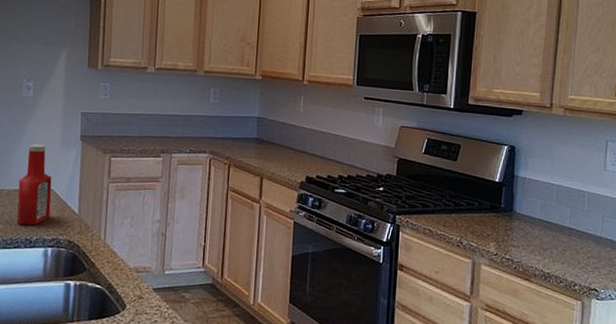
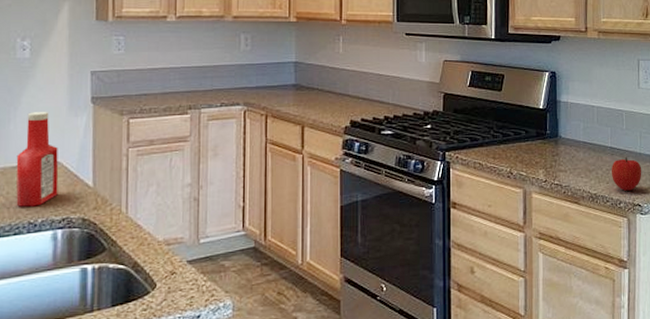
fruit: none [567,239,602,274] -> present [611,157,642,191]

